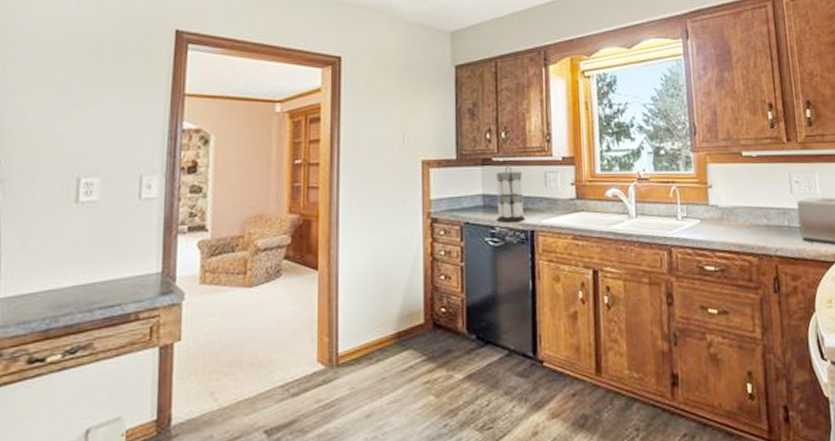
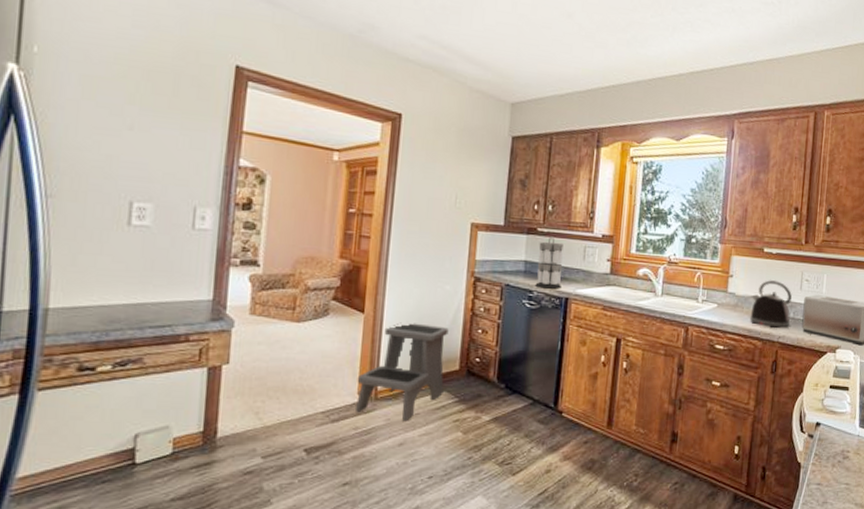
step stool: none [316,275,409,389] -> present [356,322,449,422]
kettle: none [736,186,788,241] -> present [749,280,792,329]

